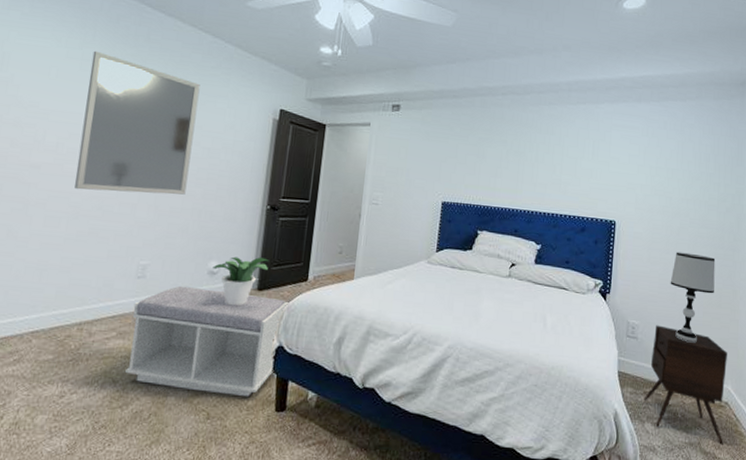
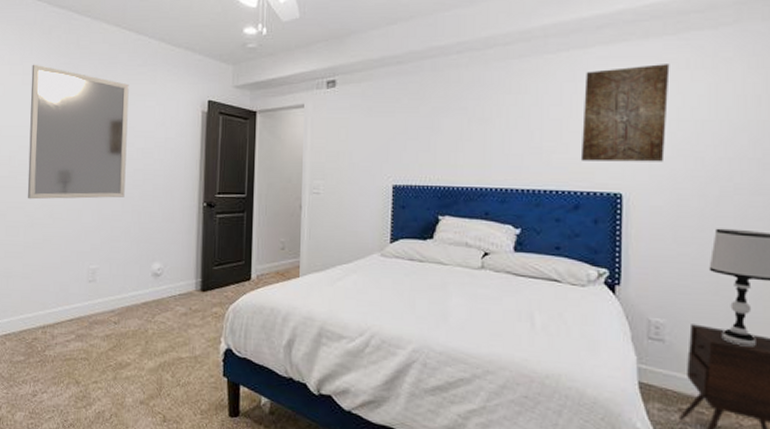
bench: present [125,285,289,396] -> none [86,288,234,400]
potted plant: present [212,256,269,306] -> none [156,257,210,308]
wall art: none [588,122,654,199] -> present [580,64,670,162]

